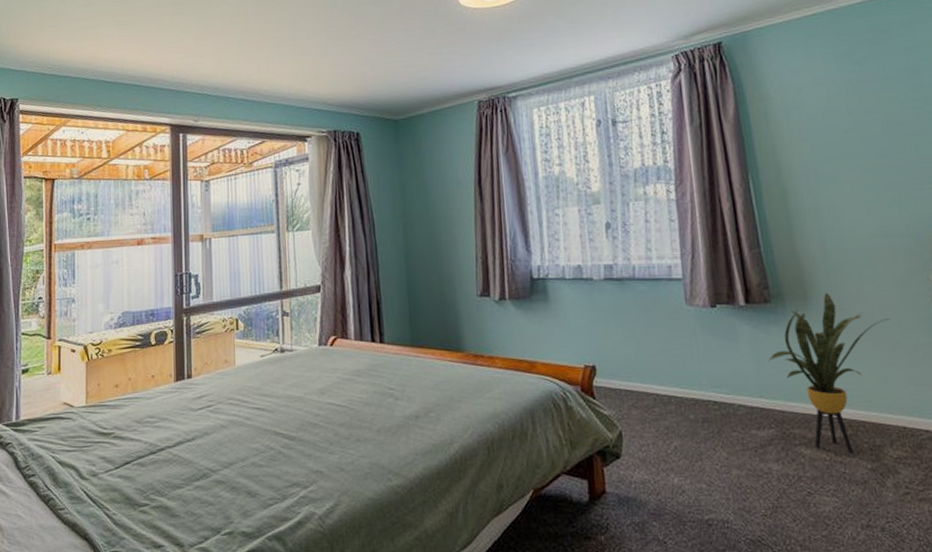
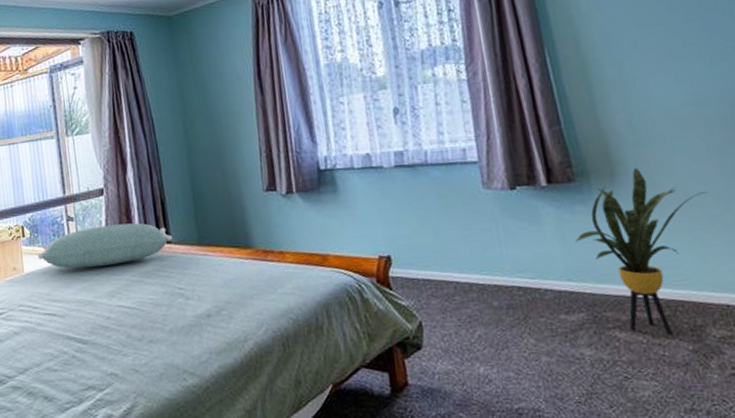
pillow: none [250,321,386,364] -> present [37,223,173,269]

